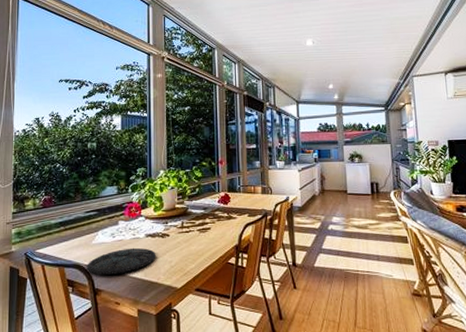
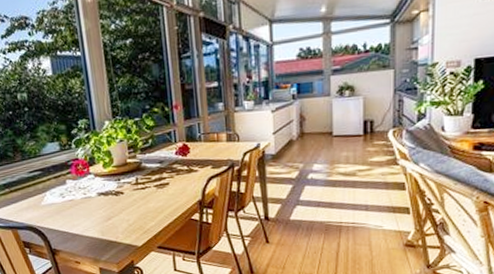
plate: present [86,247,156,275] -> none [40,207,112,236]

